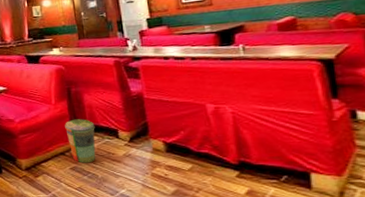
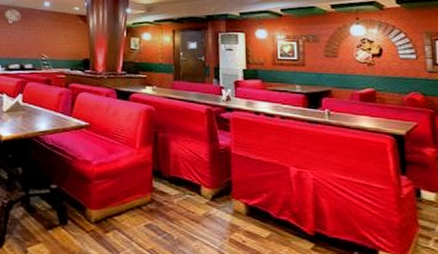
trash can: present [65,119,96,163] -> none [146,168,178,221]

